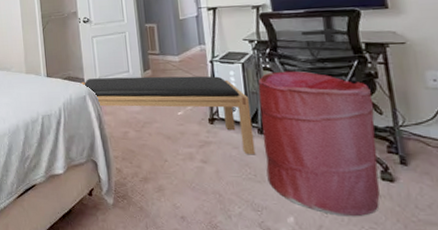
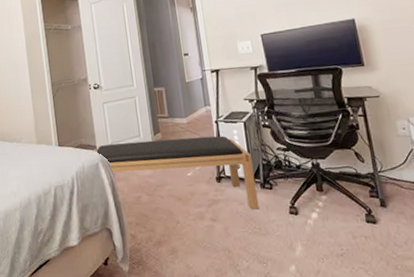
laundry hamper: present [257,71,380,217] -> none [258,126,366,260]

